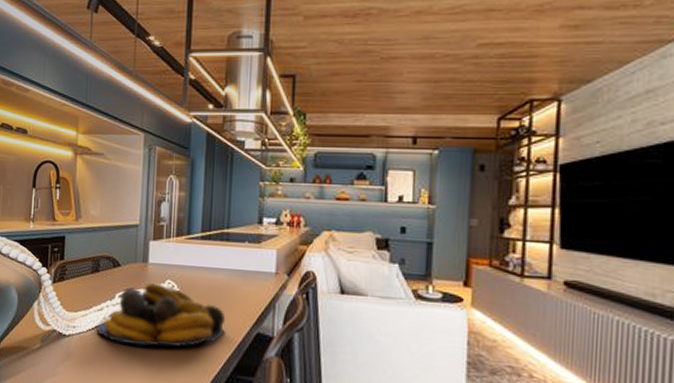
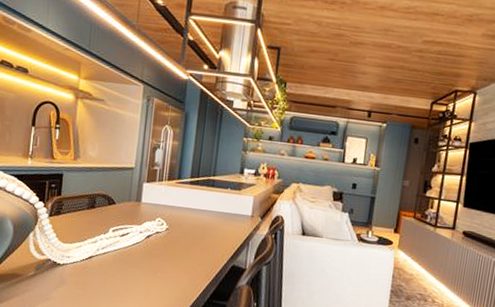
fruit bowl: present [97,282,226,347] -> none [90,219,207,277]

